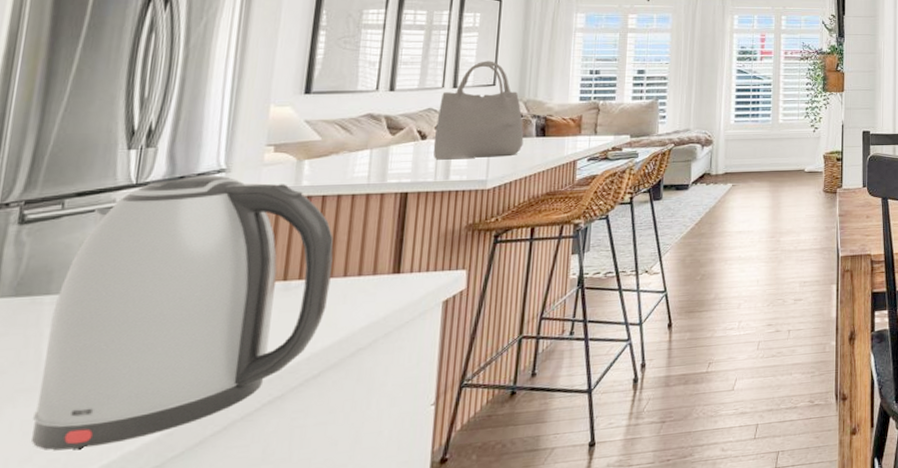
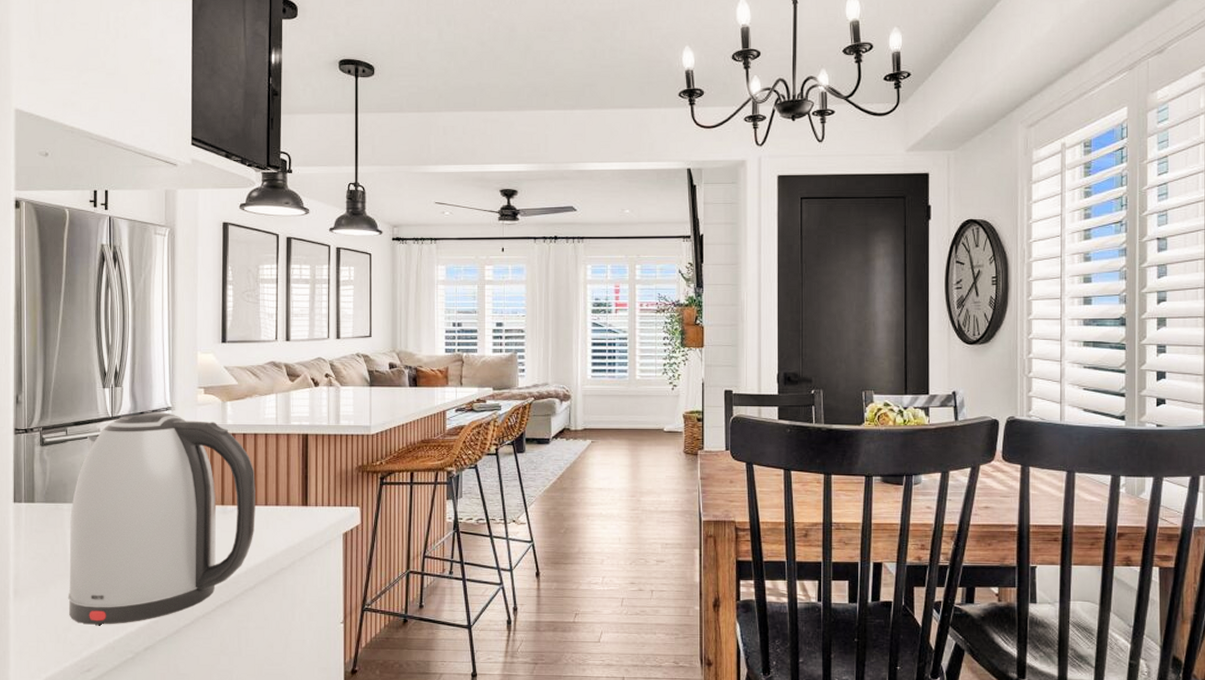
handbag: present [433,61,524,160] -> none [325,313,399,406]

